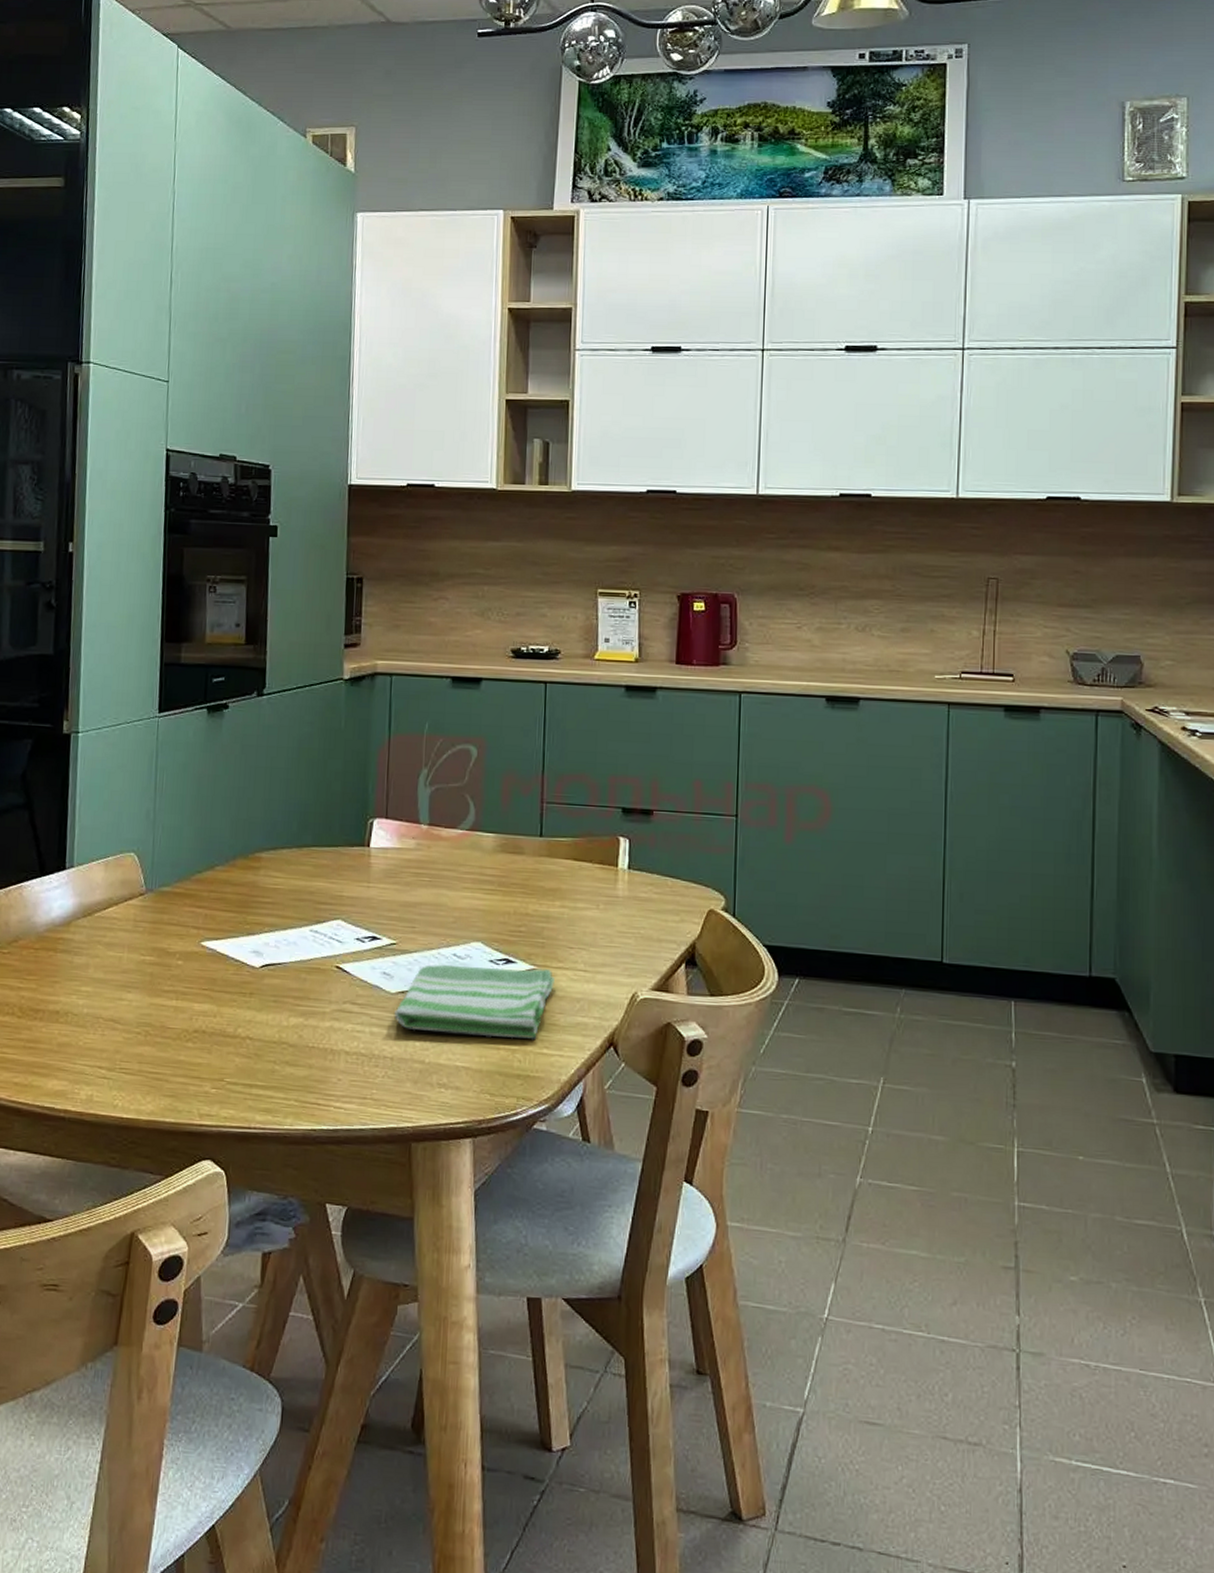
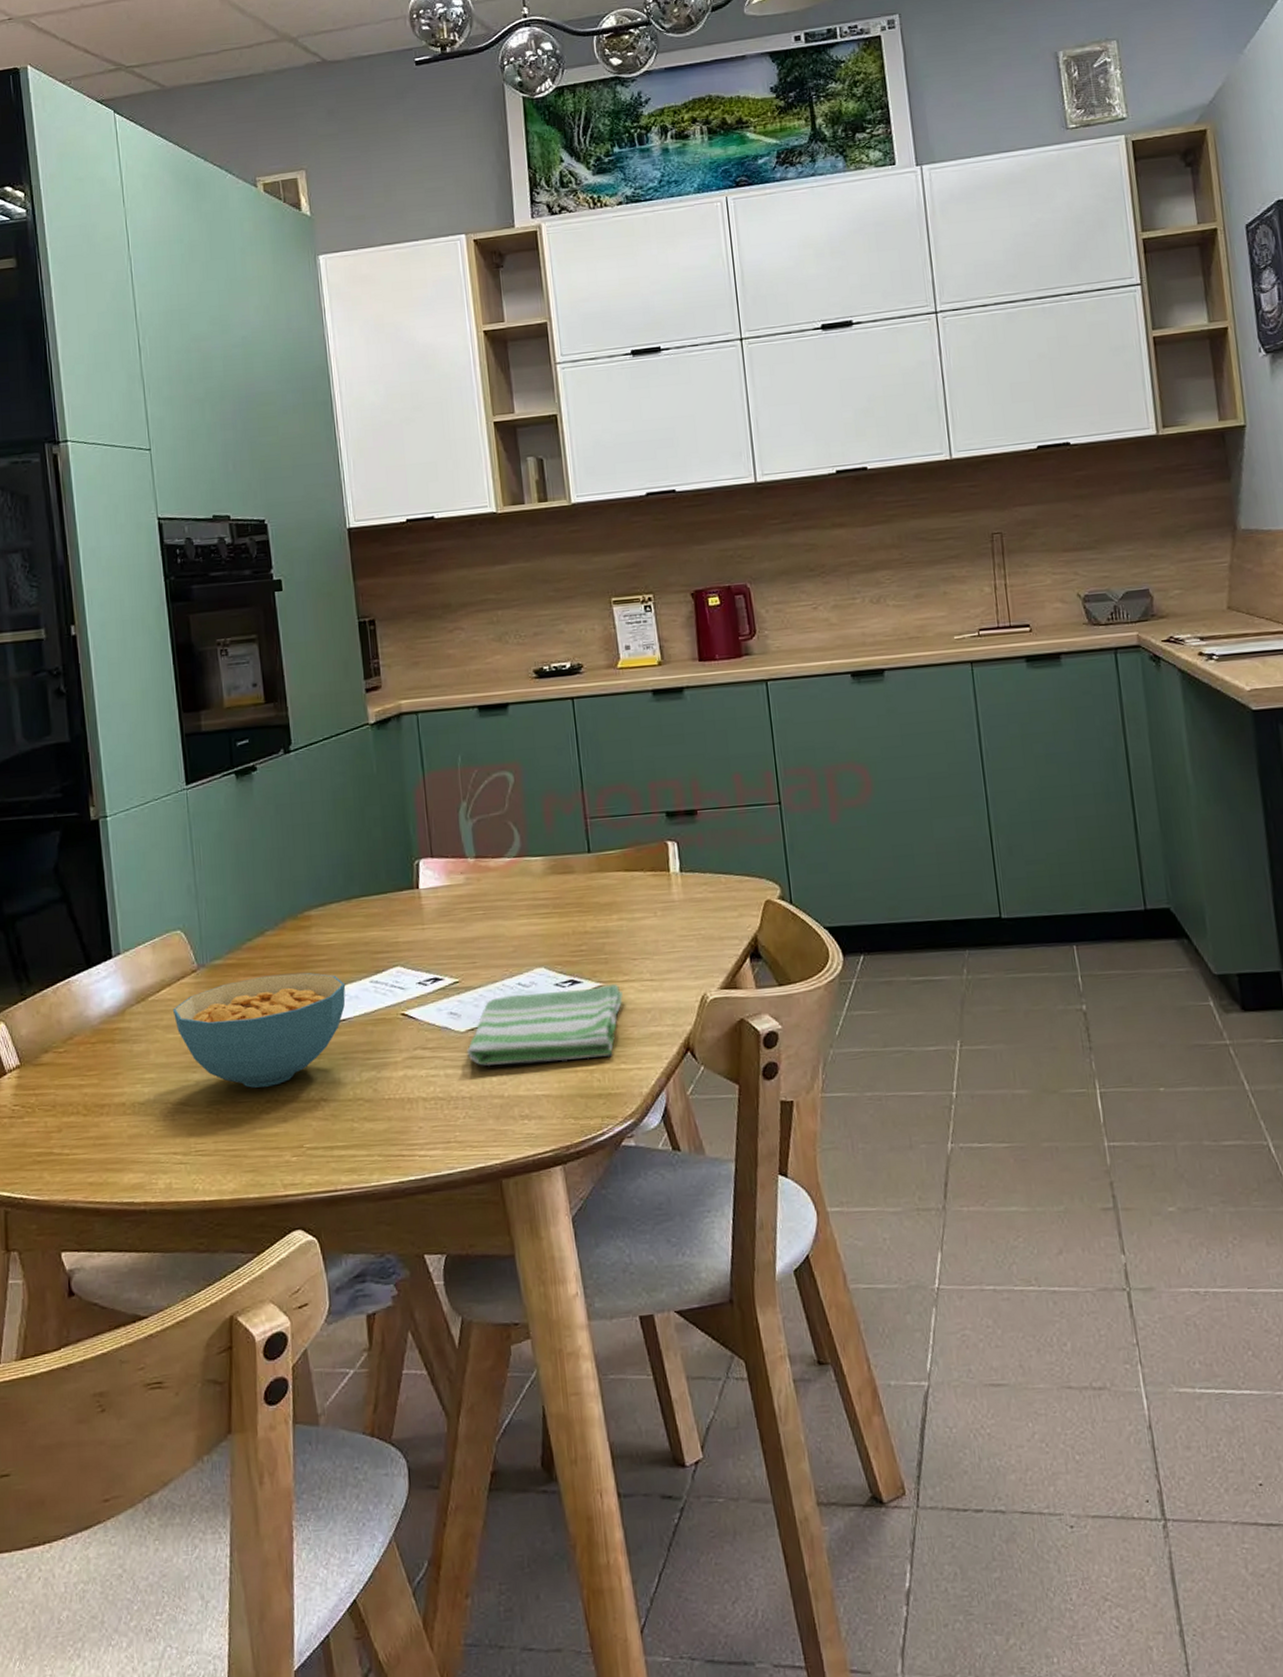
cereal bowl: none [116,909,286,1017] -> present [172,972,346,1088]

